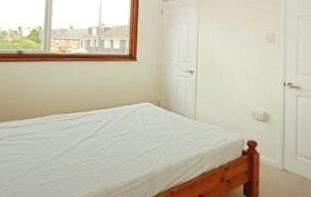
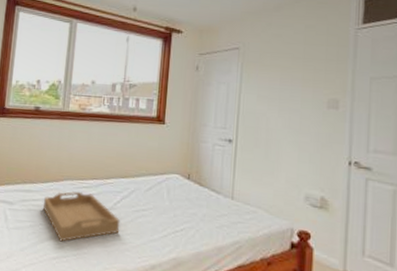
serving tray: none [29,123,102,169] -> present [42,191,121,242]

